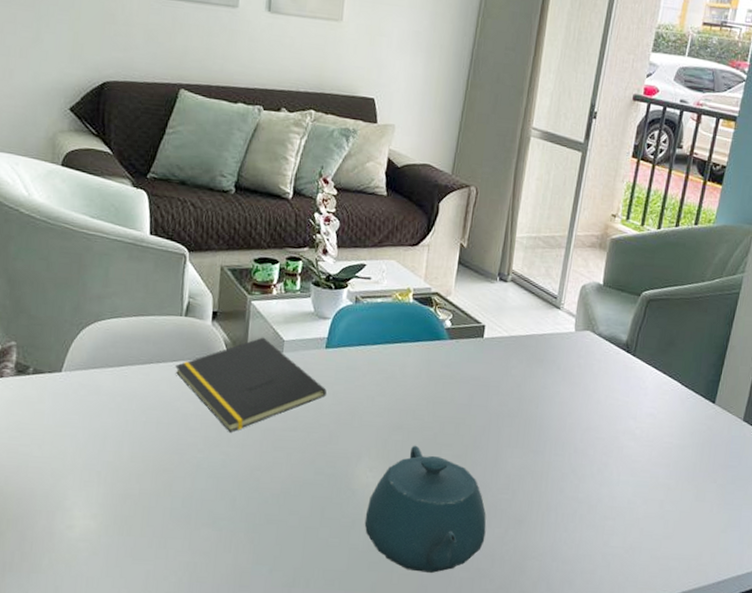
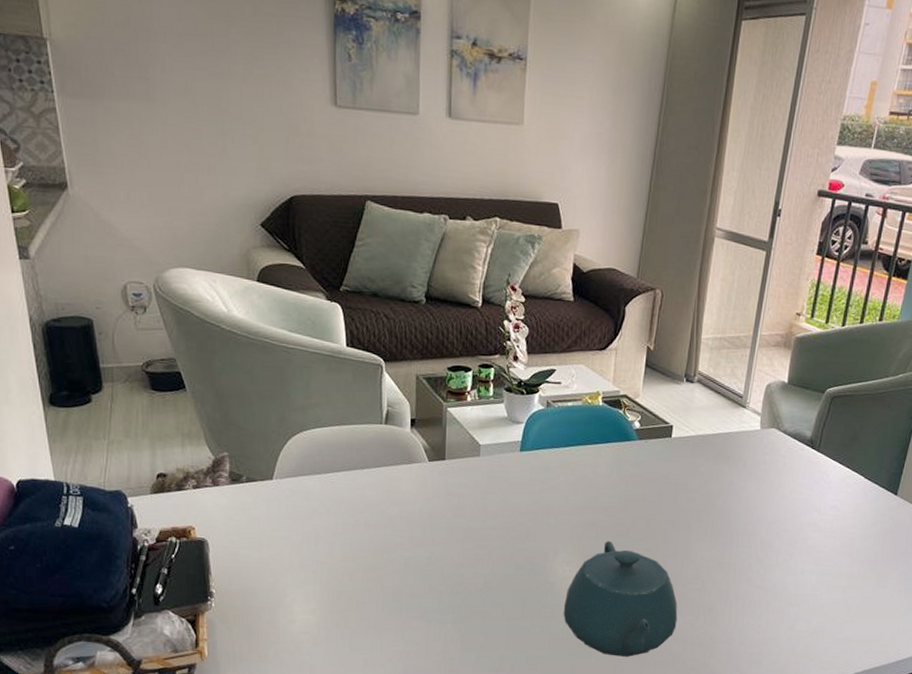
notepad: present [175,337,327,433] -> none [379,442,523,532]

